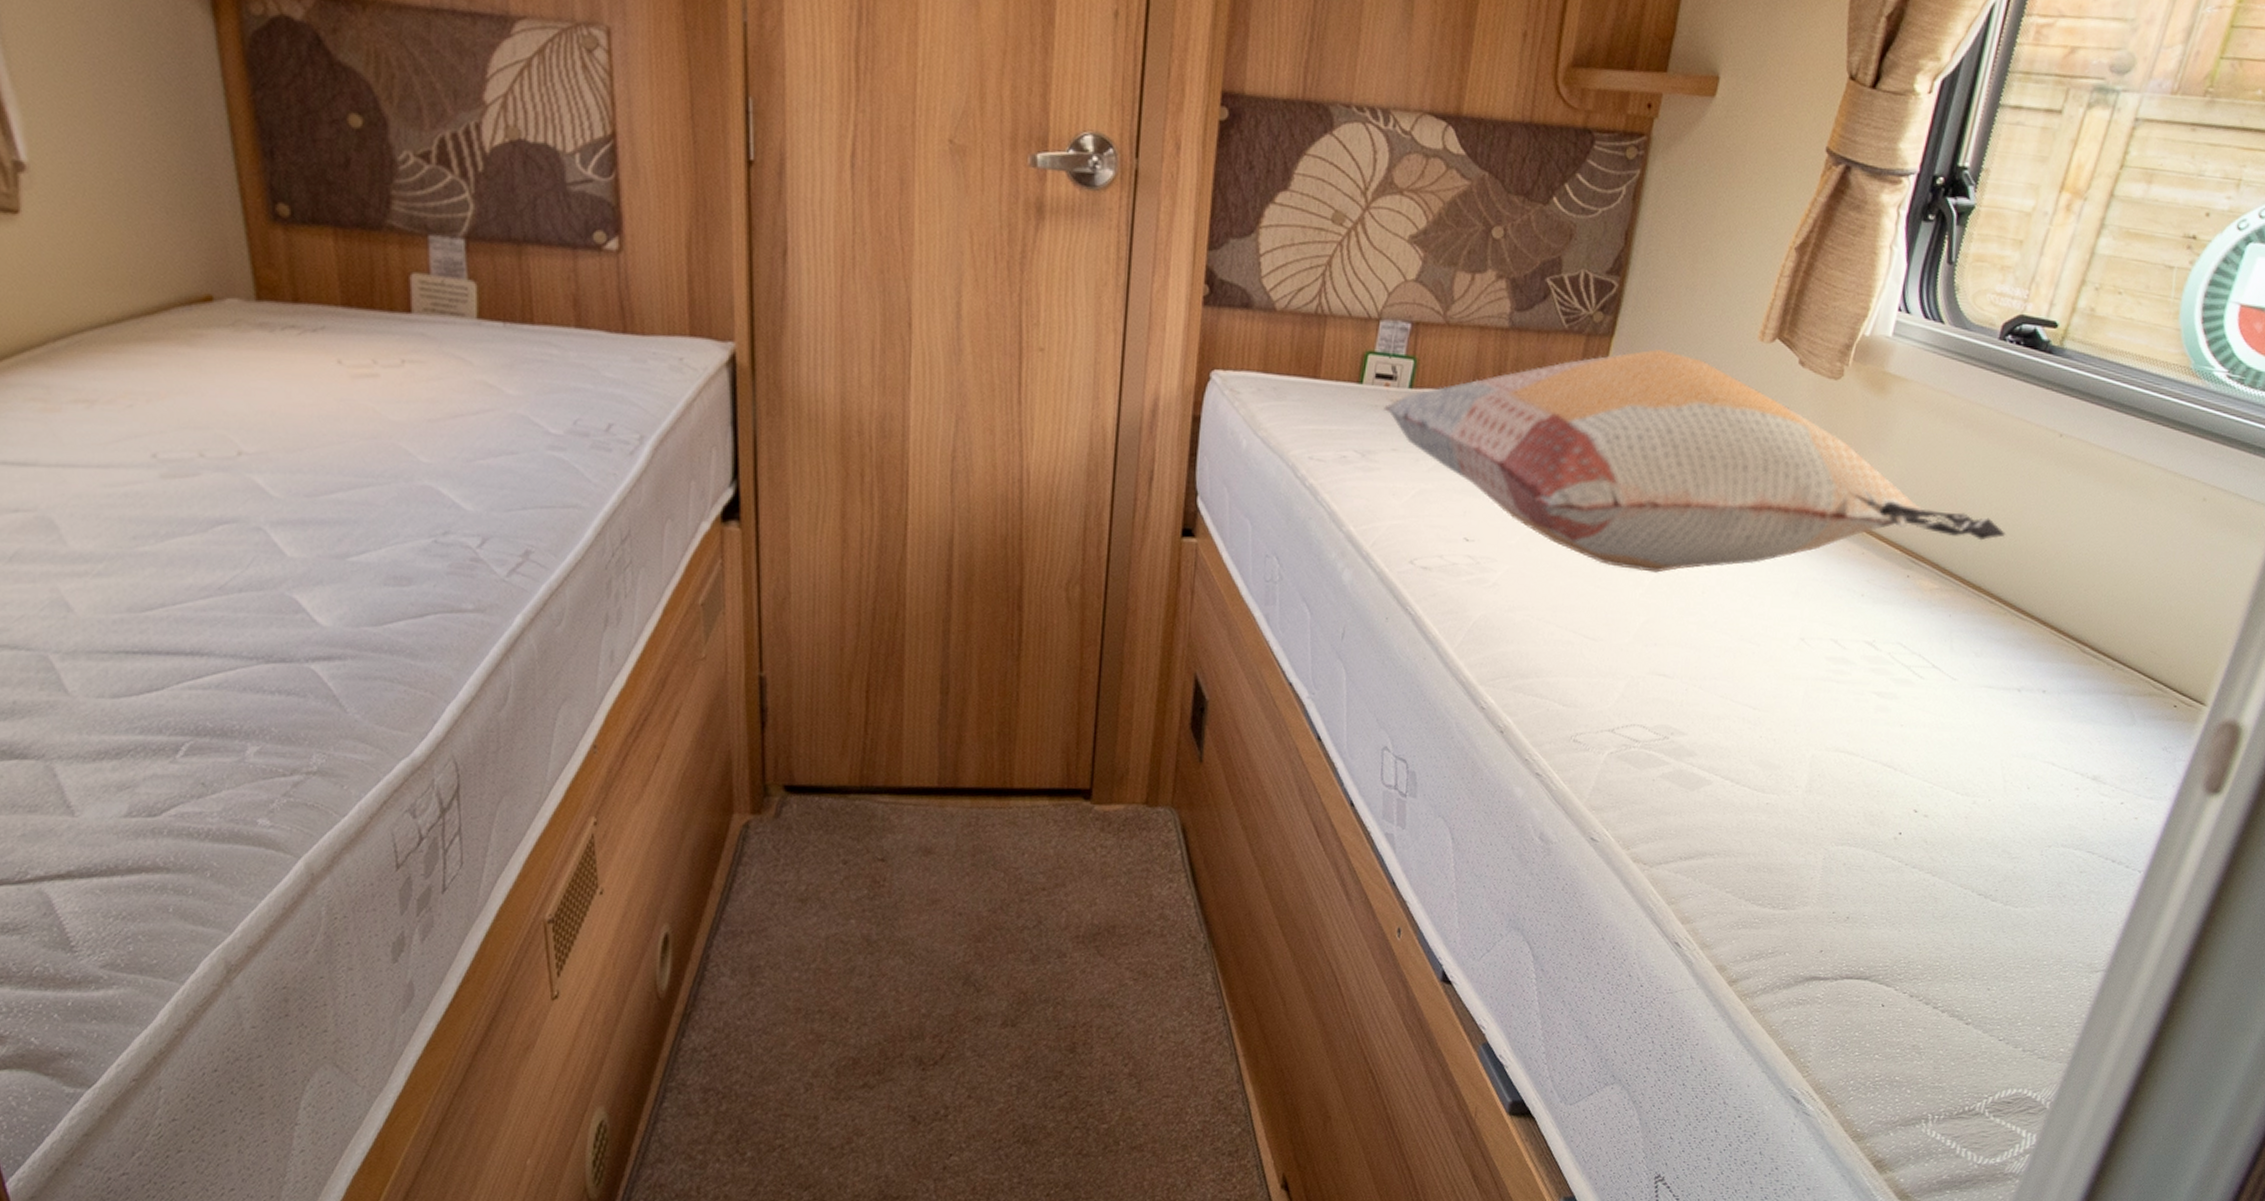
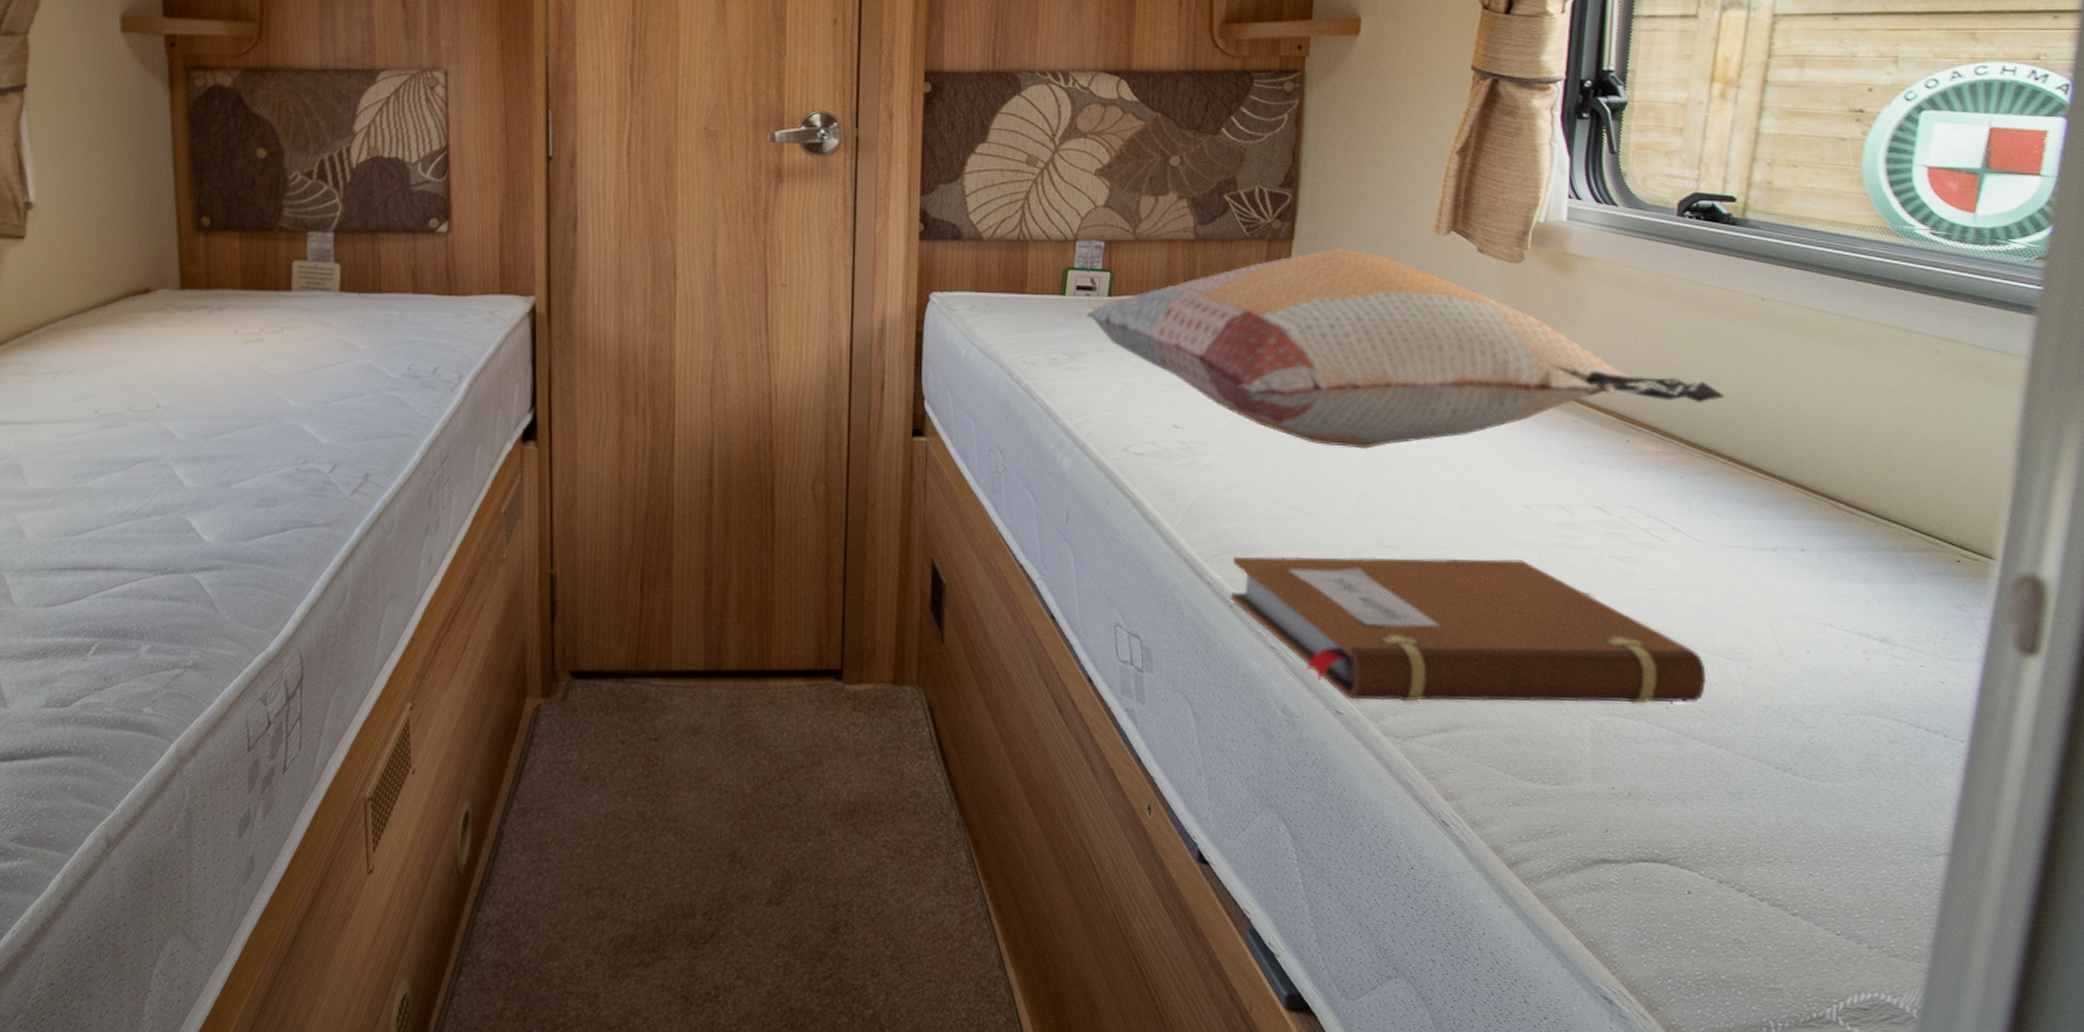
notebook: none [1501,681,1936,834] -> present [1230,556,1707,704]

